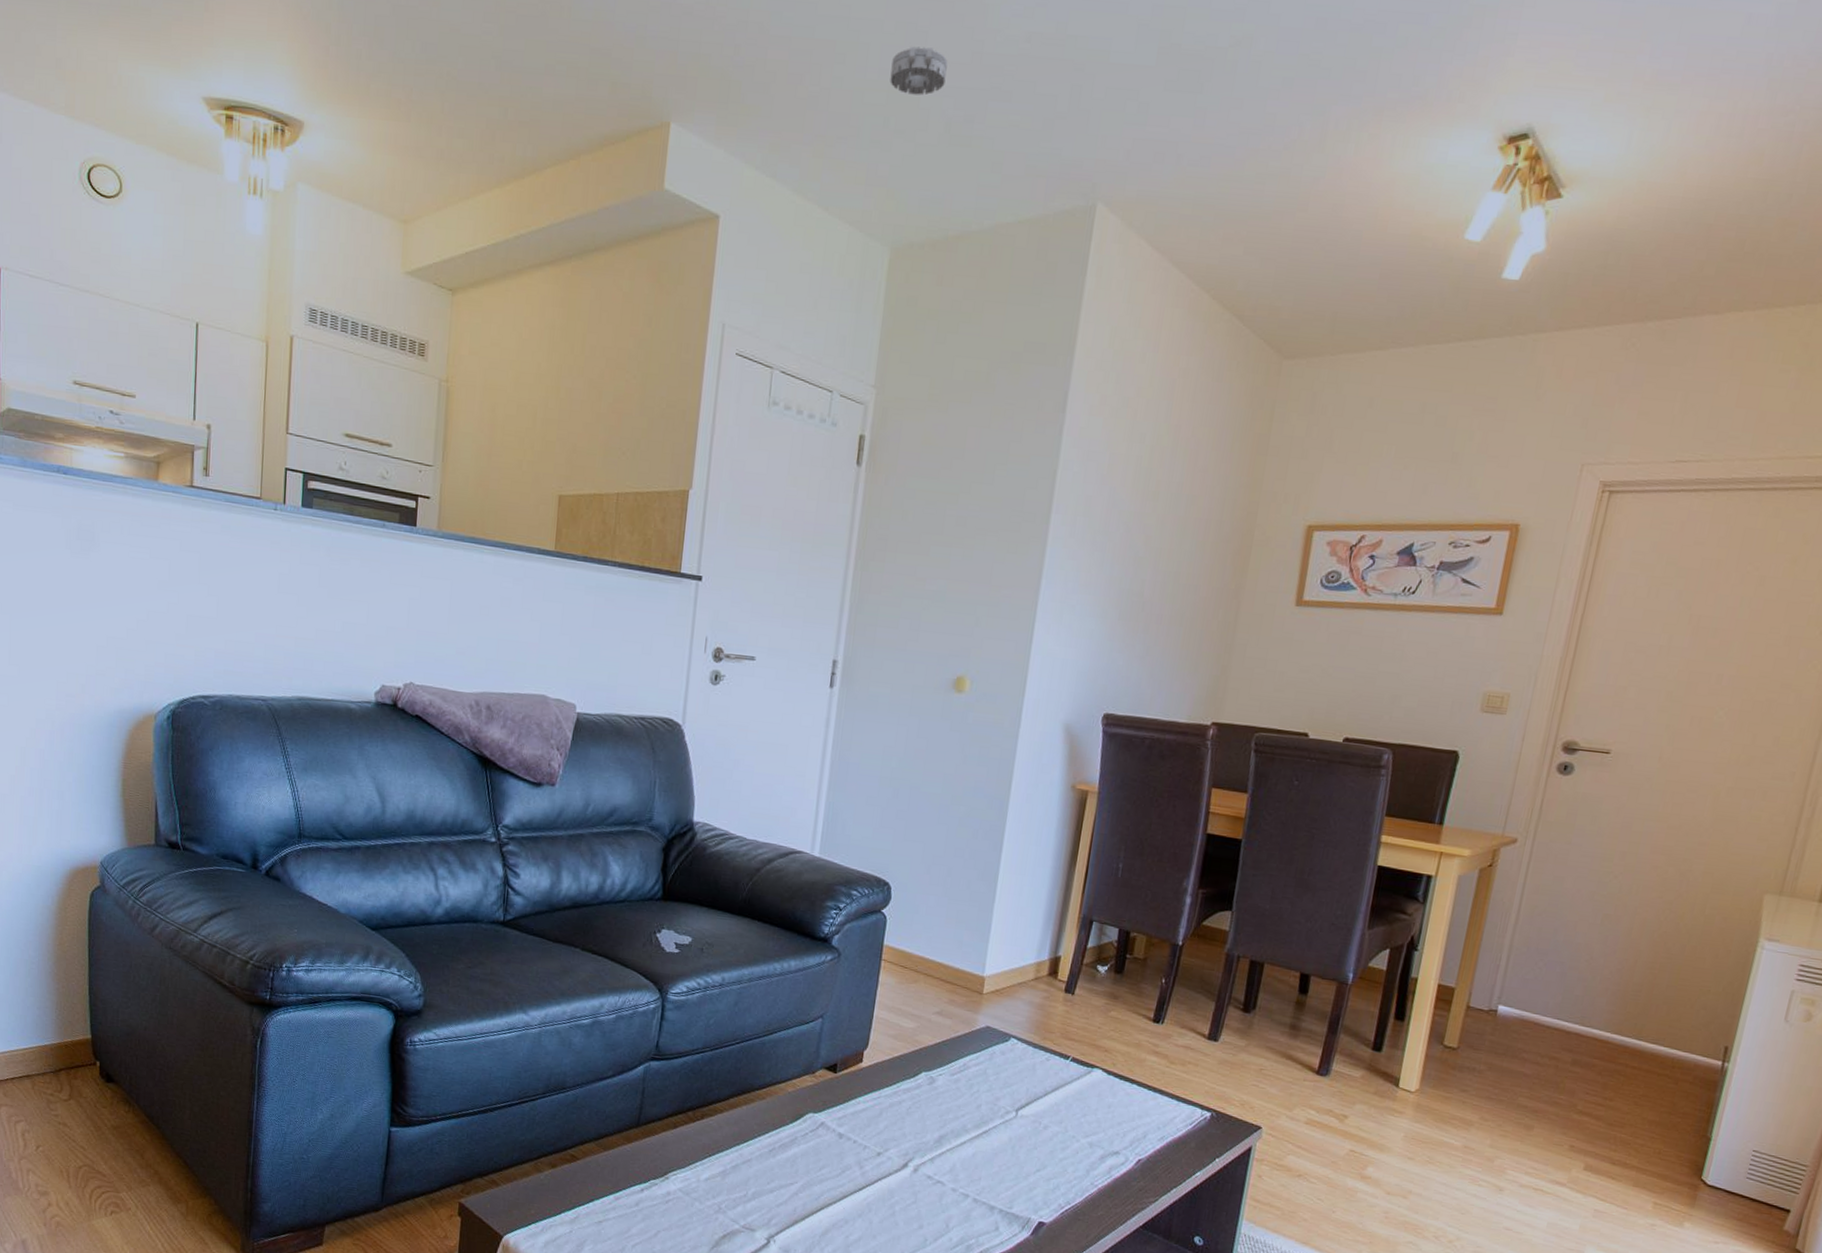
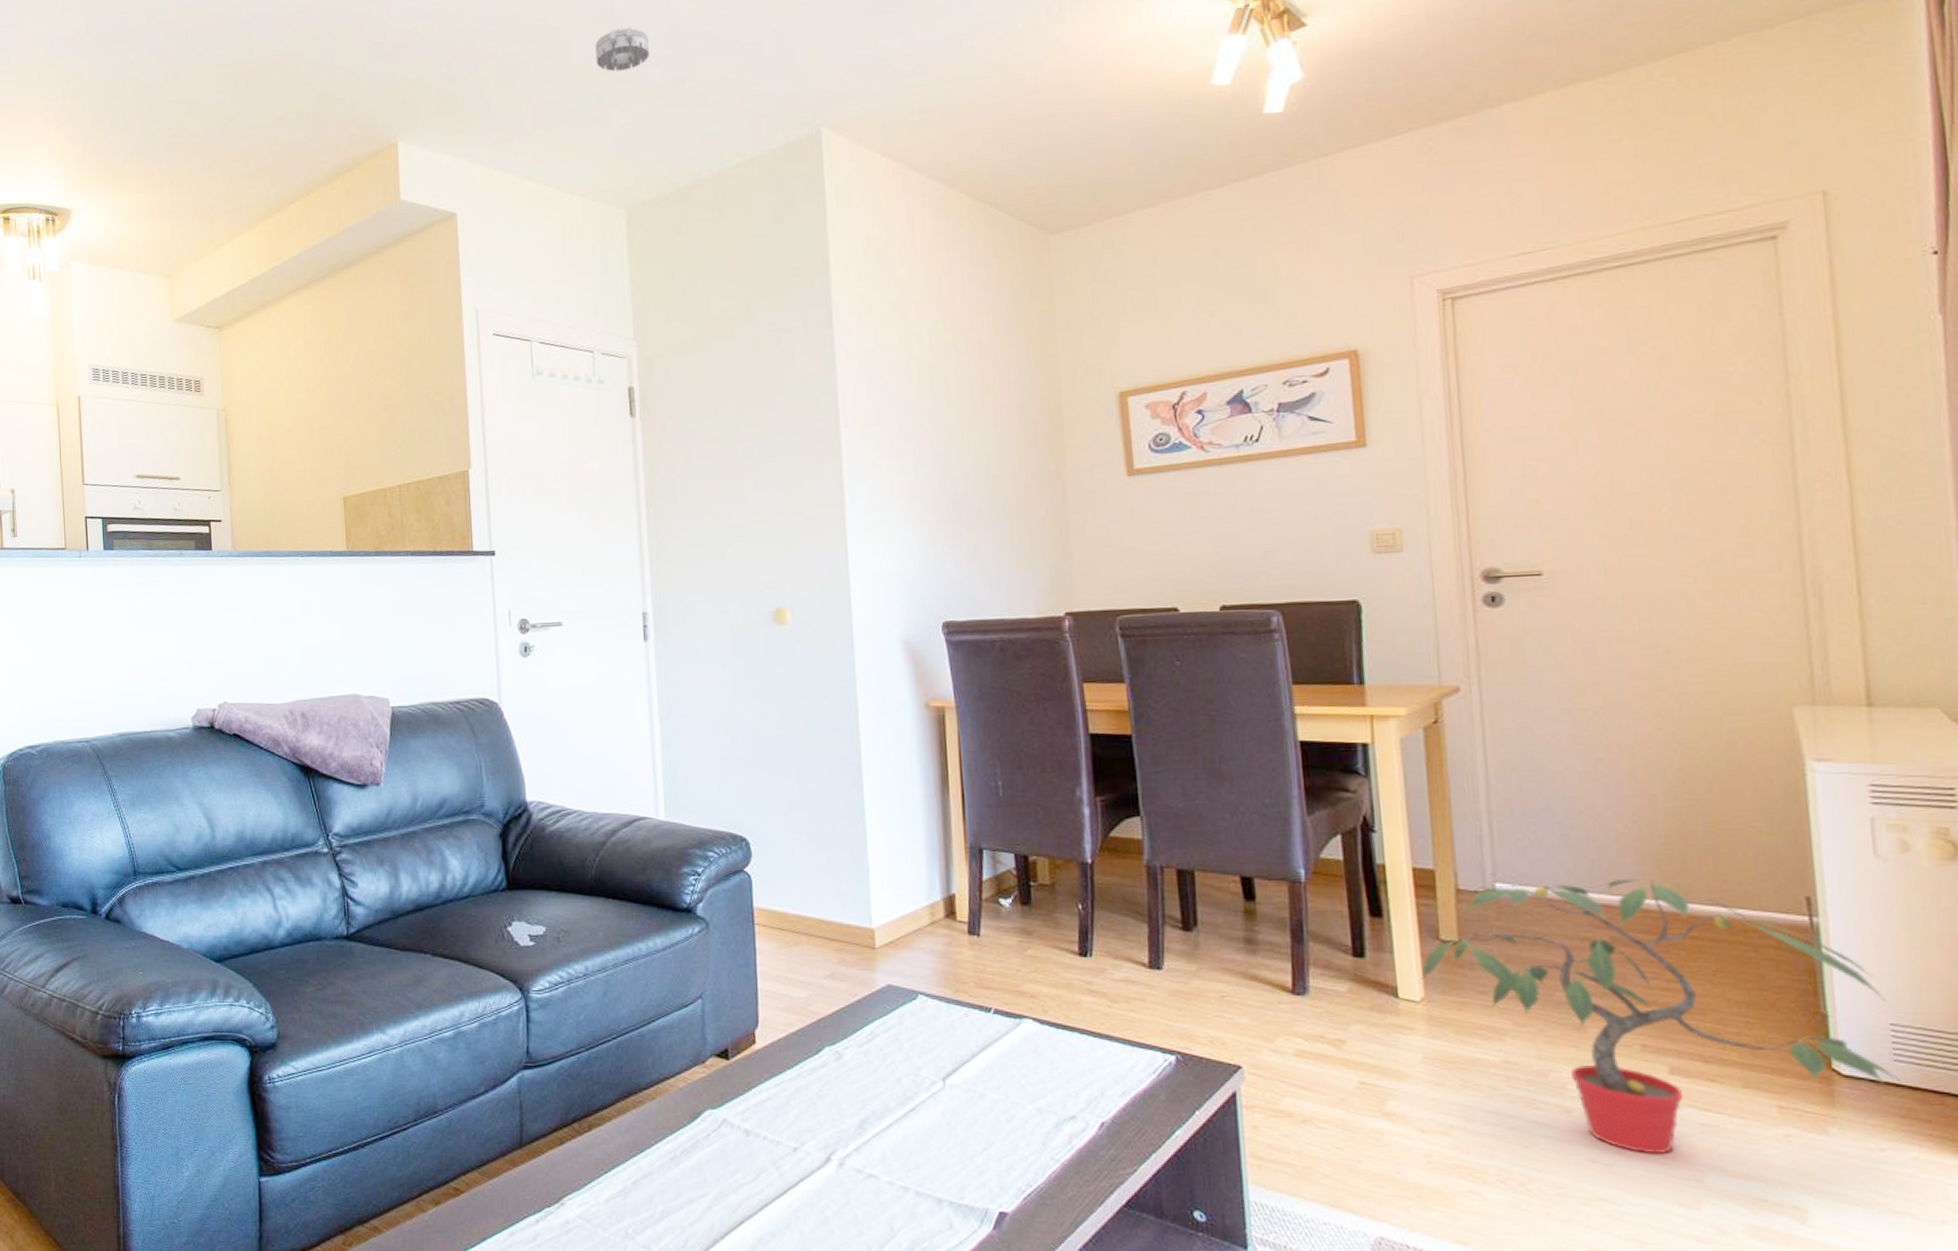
potted plant: none [1420,1007,1756,1230] -> present [1421,878,1902,1155]

